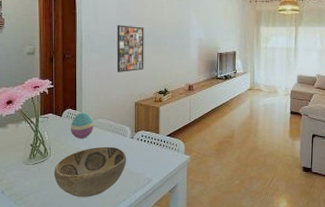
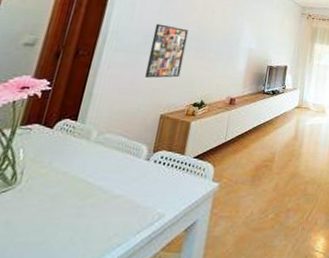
decorative bowl: present [53,146,127,197] -> none [17,170,135,244]
decorative egg: present [70,112,94,138] -> none [61,124,99,159]

